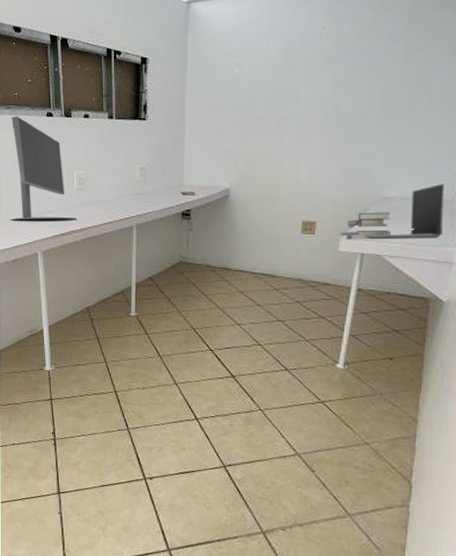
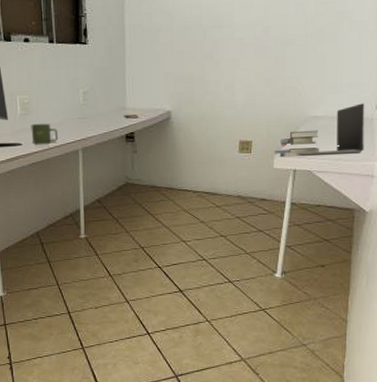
mug: none [86,198,113,222] -> present [31,123,58,147]

